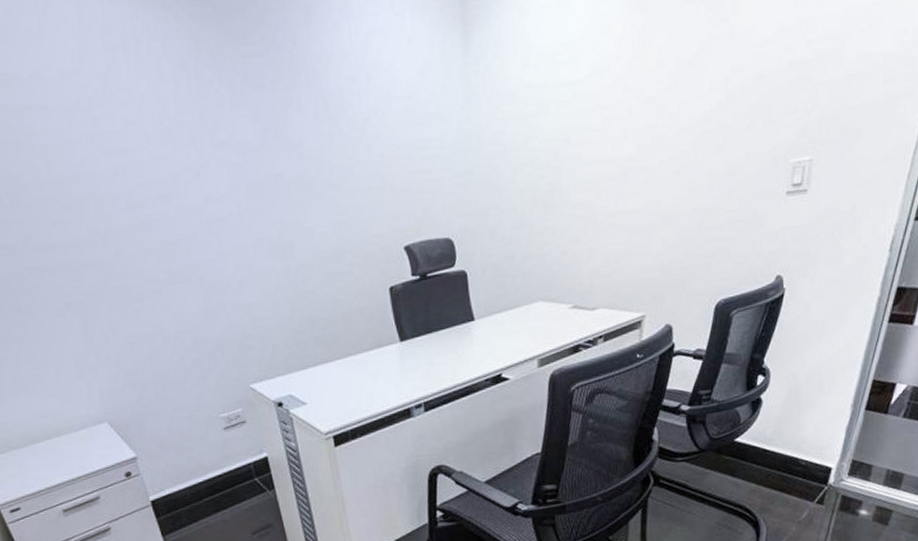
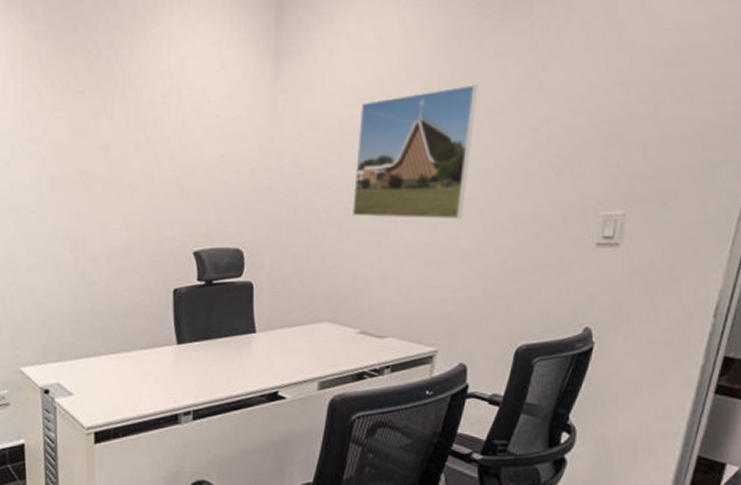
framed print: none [555,35,671,191] -> present [353,84,478,218]

